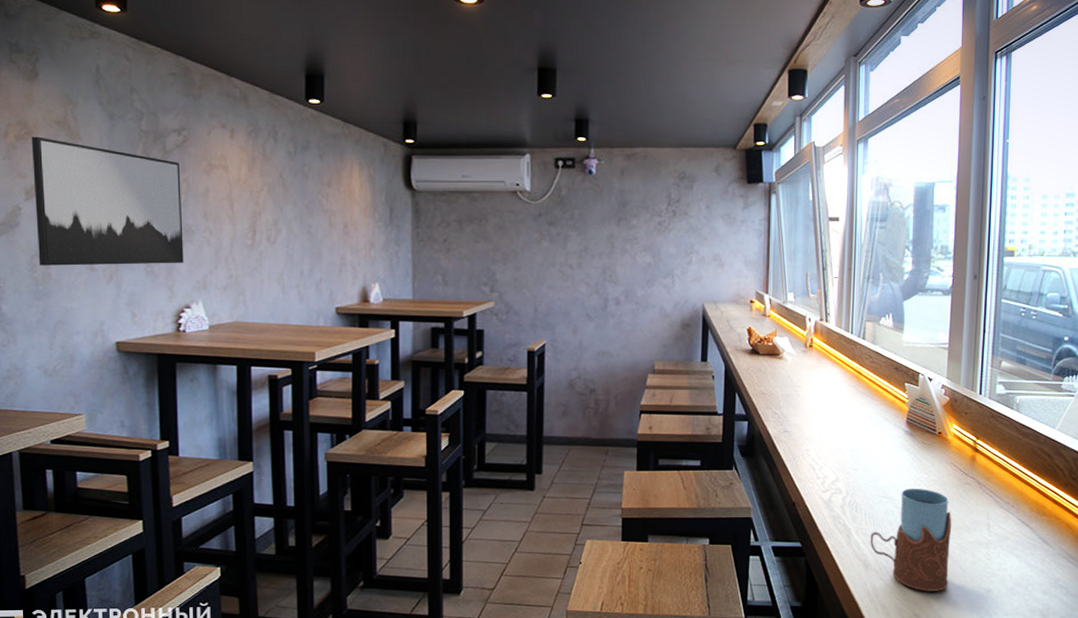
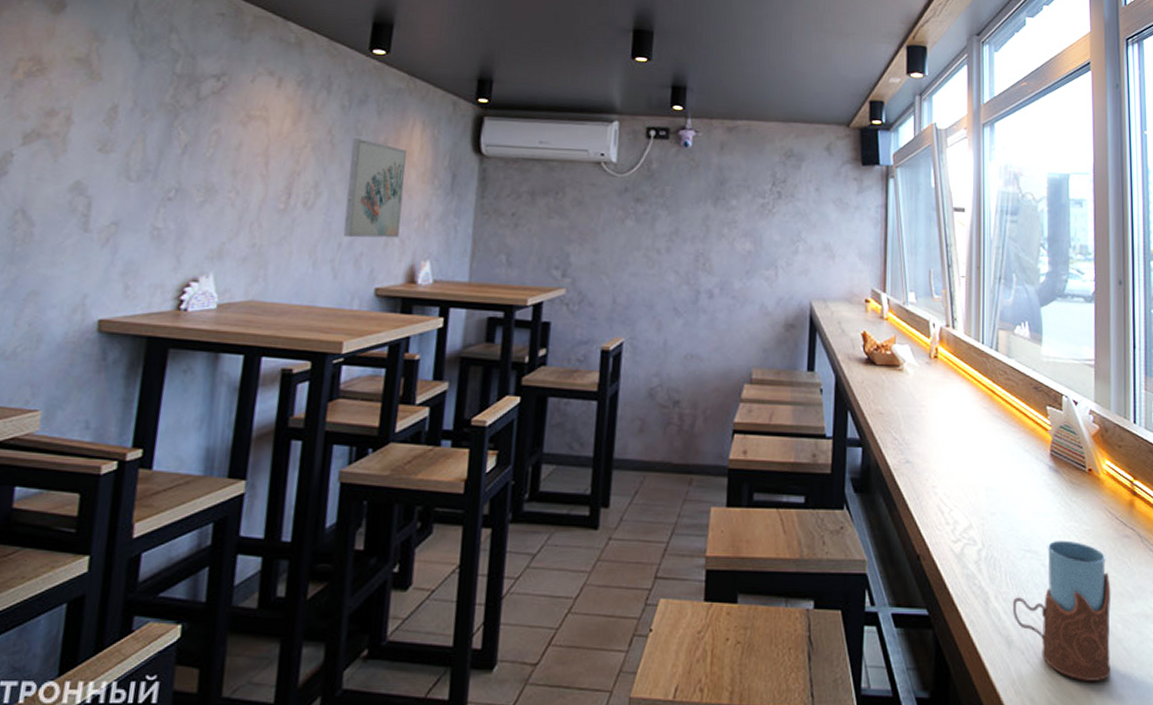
wall art: present [31,136,184,266] -> none [21,74,213,228]
wall art: none [301,180,350,266] -> present [343,138,407,238]

